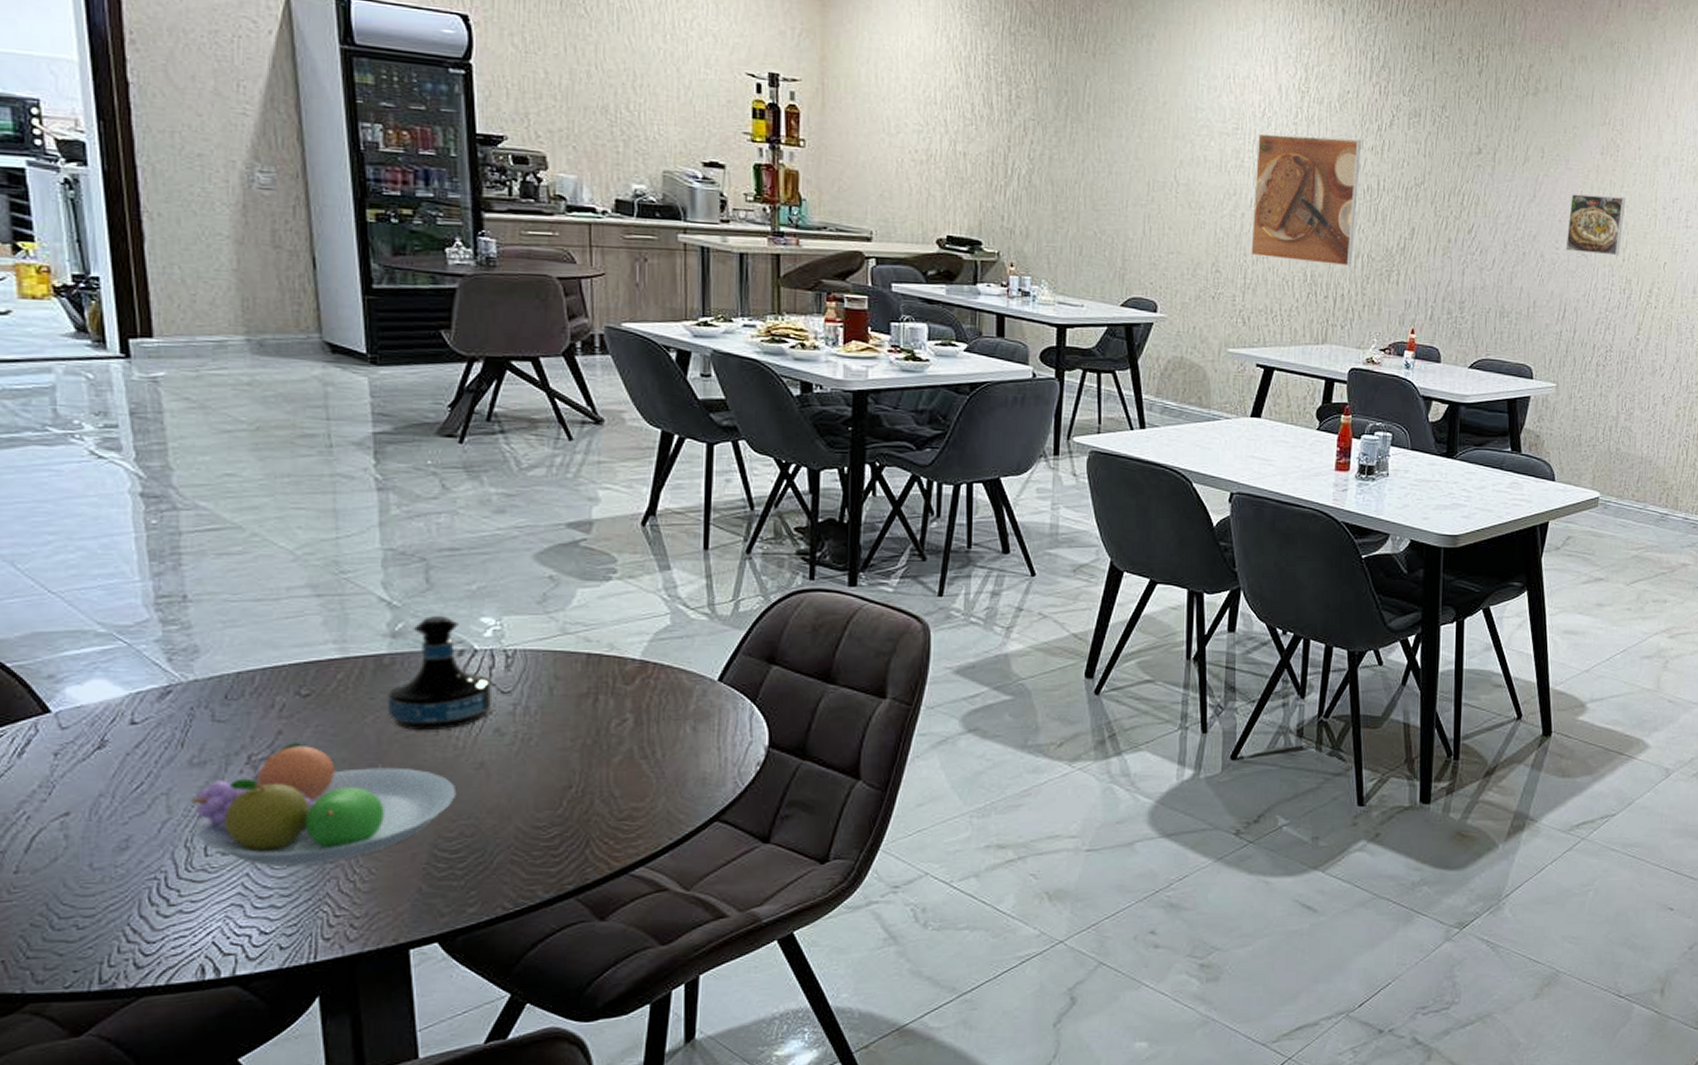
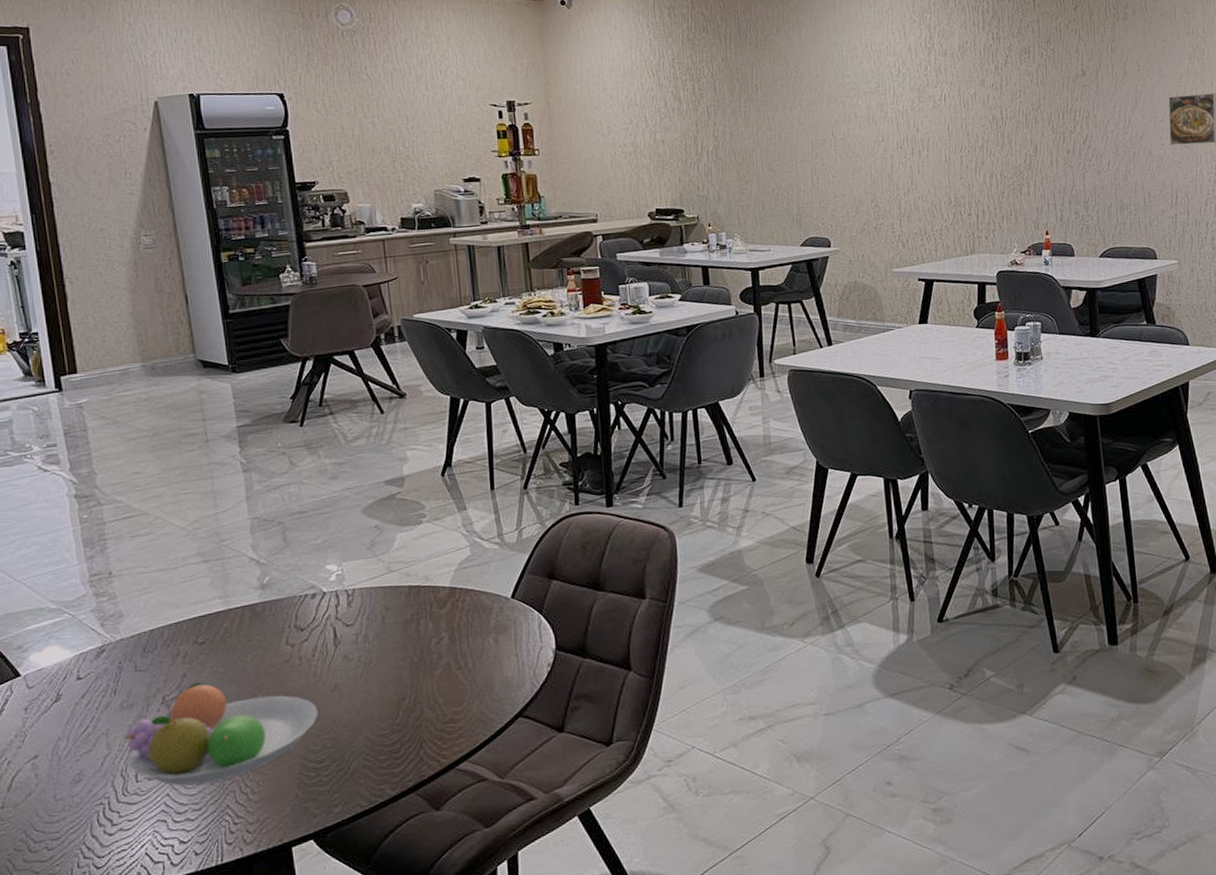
tequila bottle: present [387,616,493,731] -> none [261,567,340,664]
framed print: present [1251,133,1361,267] -> none [897,79,988,189]

